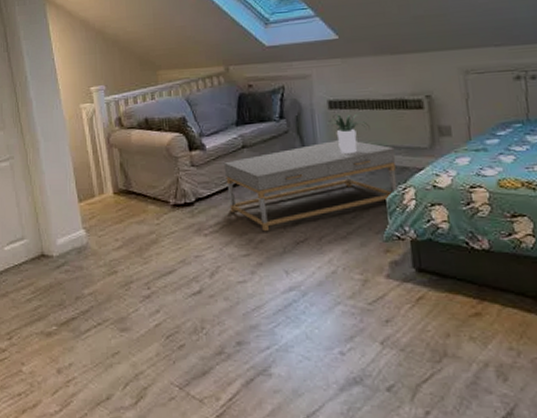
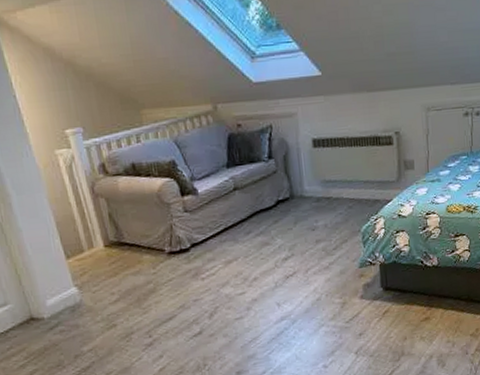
coffee table: present [223,140,398,232] -> none [216,177,371,270]
potted plant: present [327,113,370,154] -> none [312,150,349,190]

